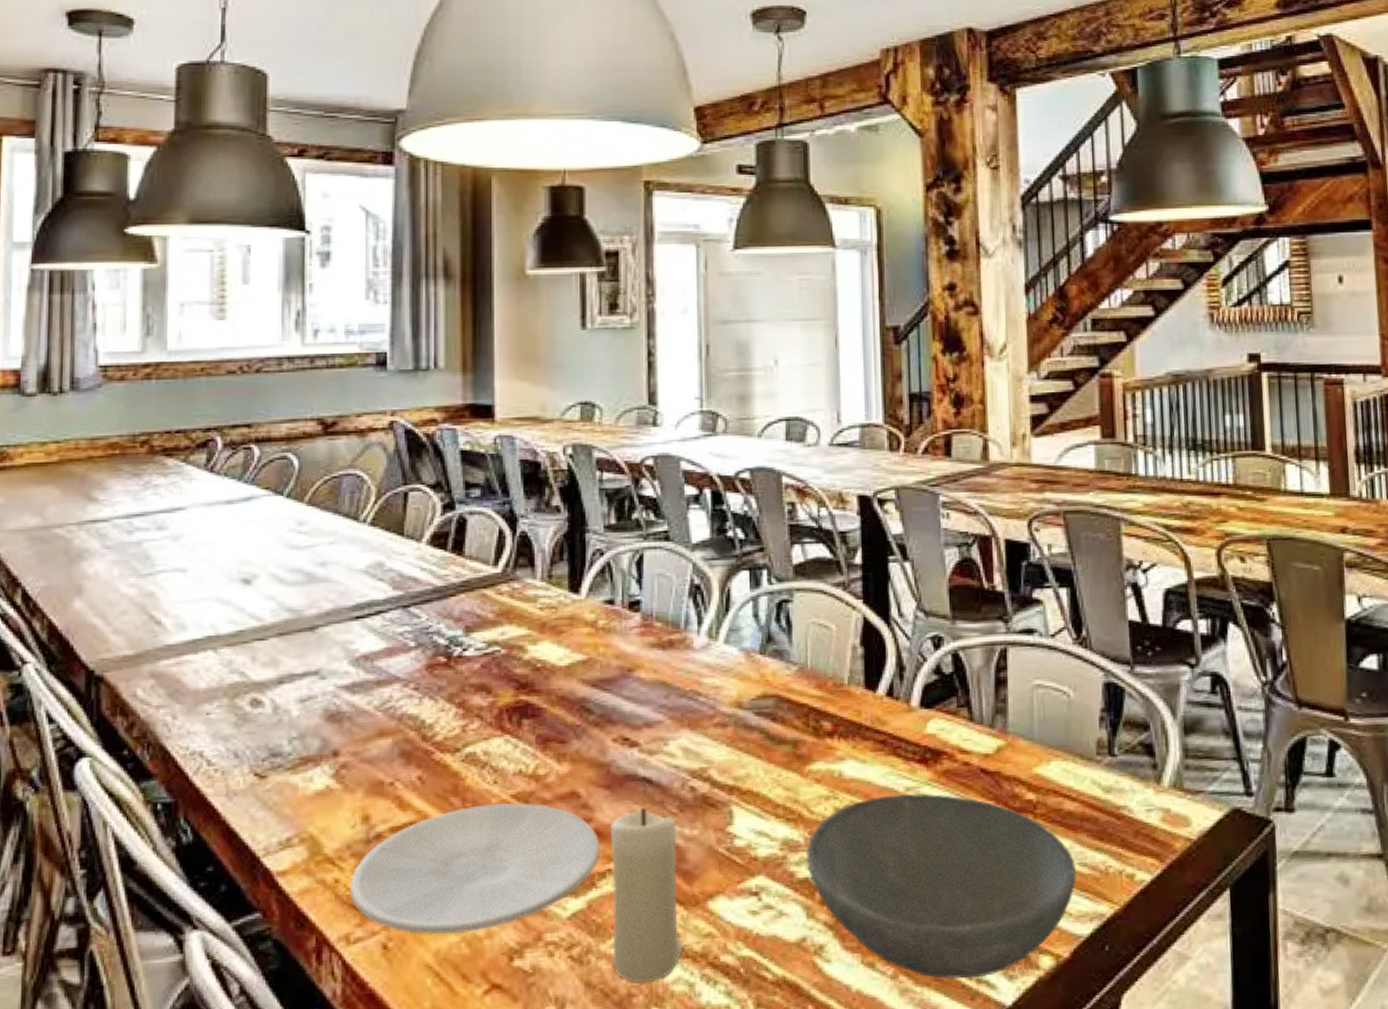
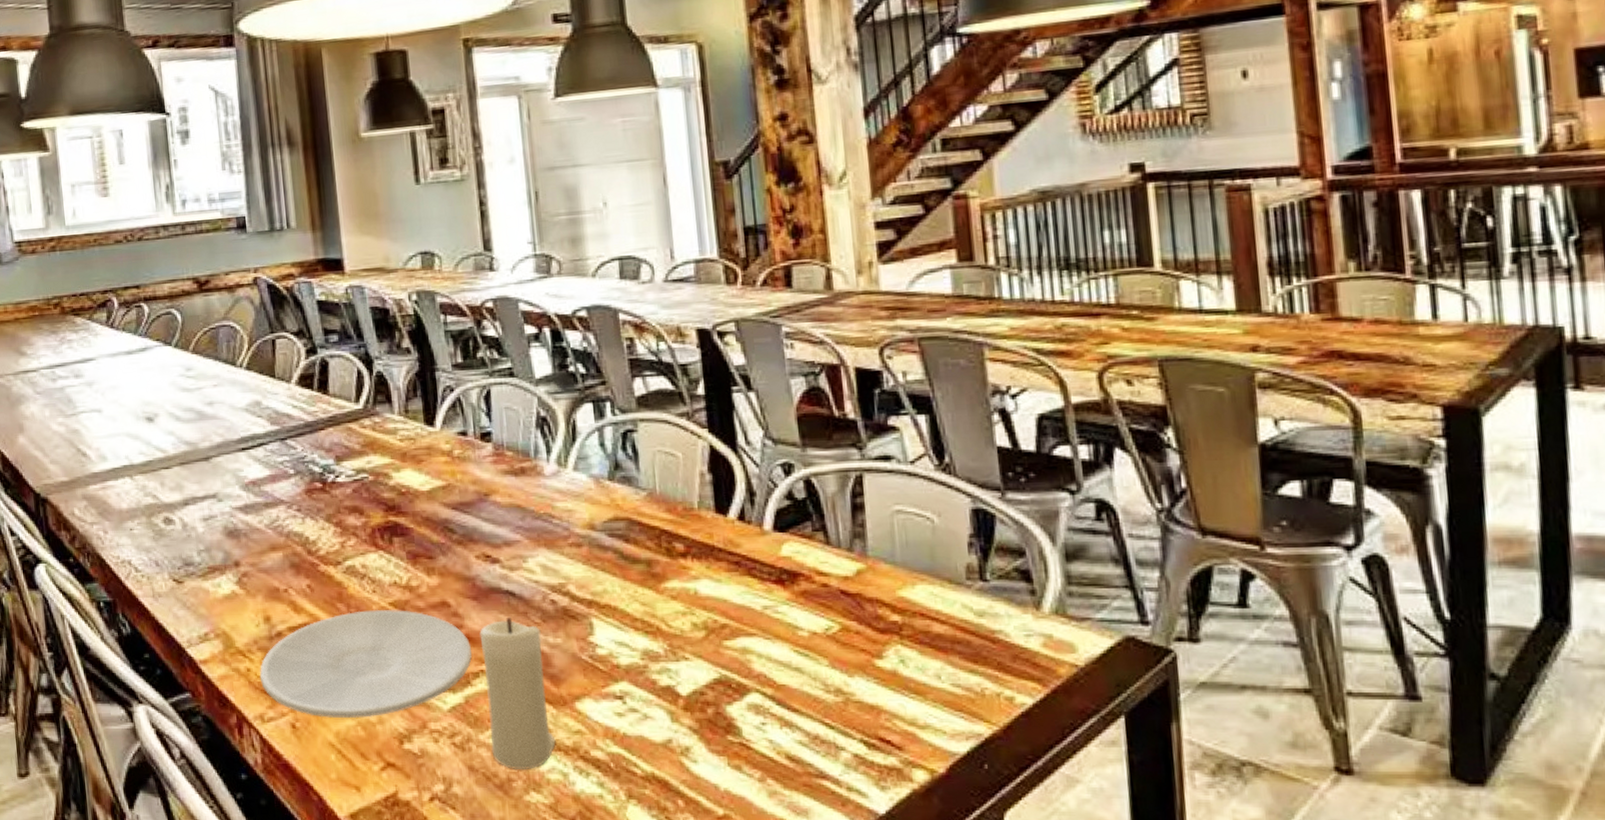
bowl: present [805,794,1077,980] -> none [666,612,950,786]

